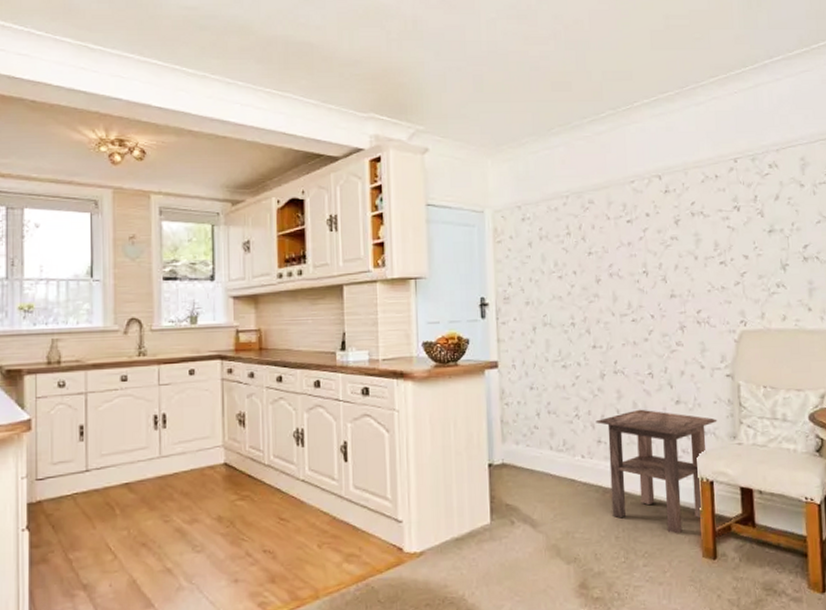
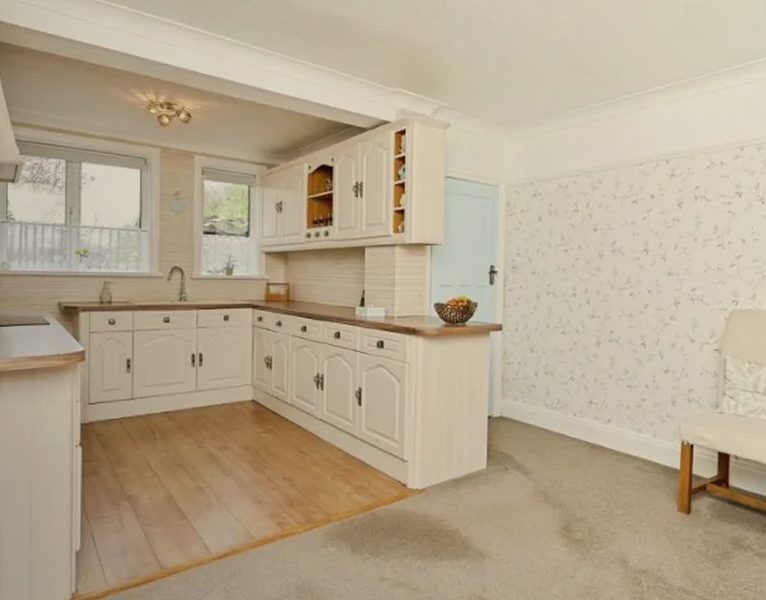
side table: present [595,409,718,534] -> none [589,375,702,490]

